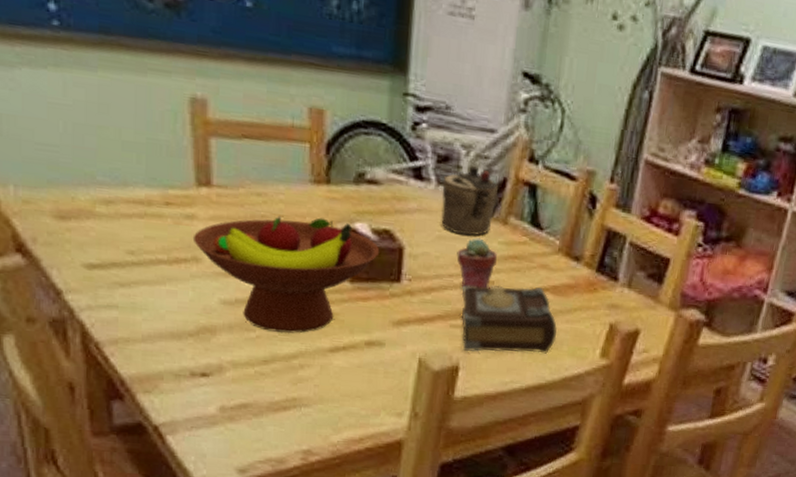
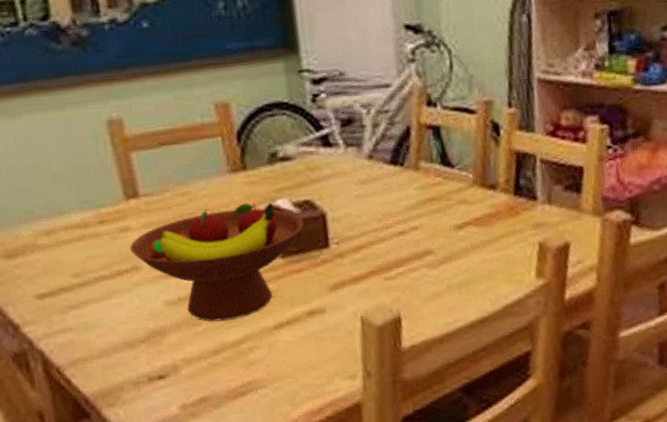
teapot: present [441,165,499,236] -> none [350,121,407,190]
potted succulent: present [456,238,497,289] -> none [377,188,416,239]
book: present [461,285,557,354] -> none [389,222,490,300]

